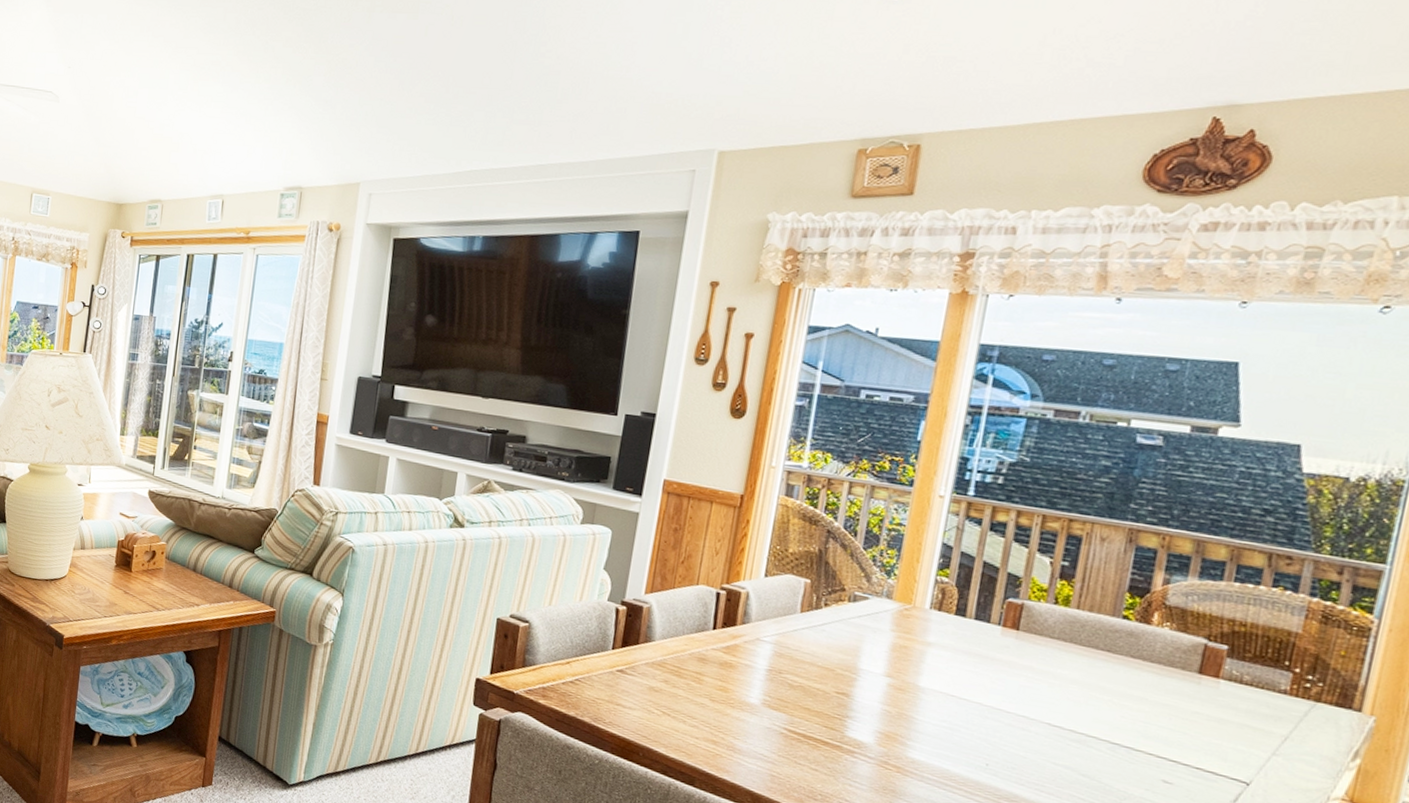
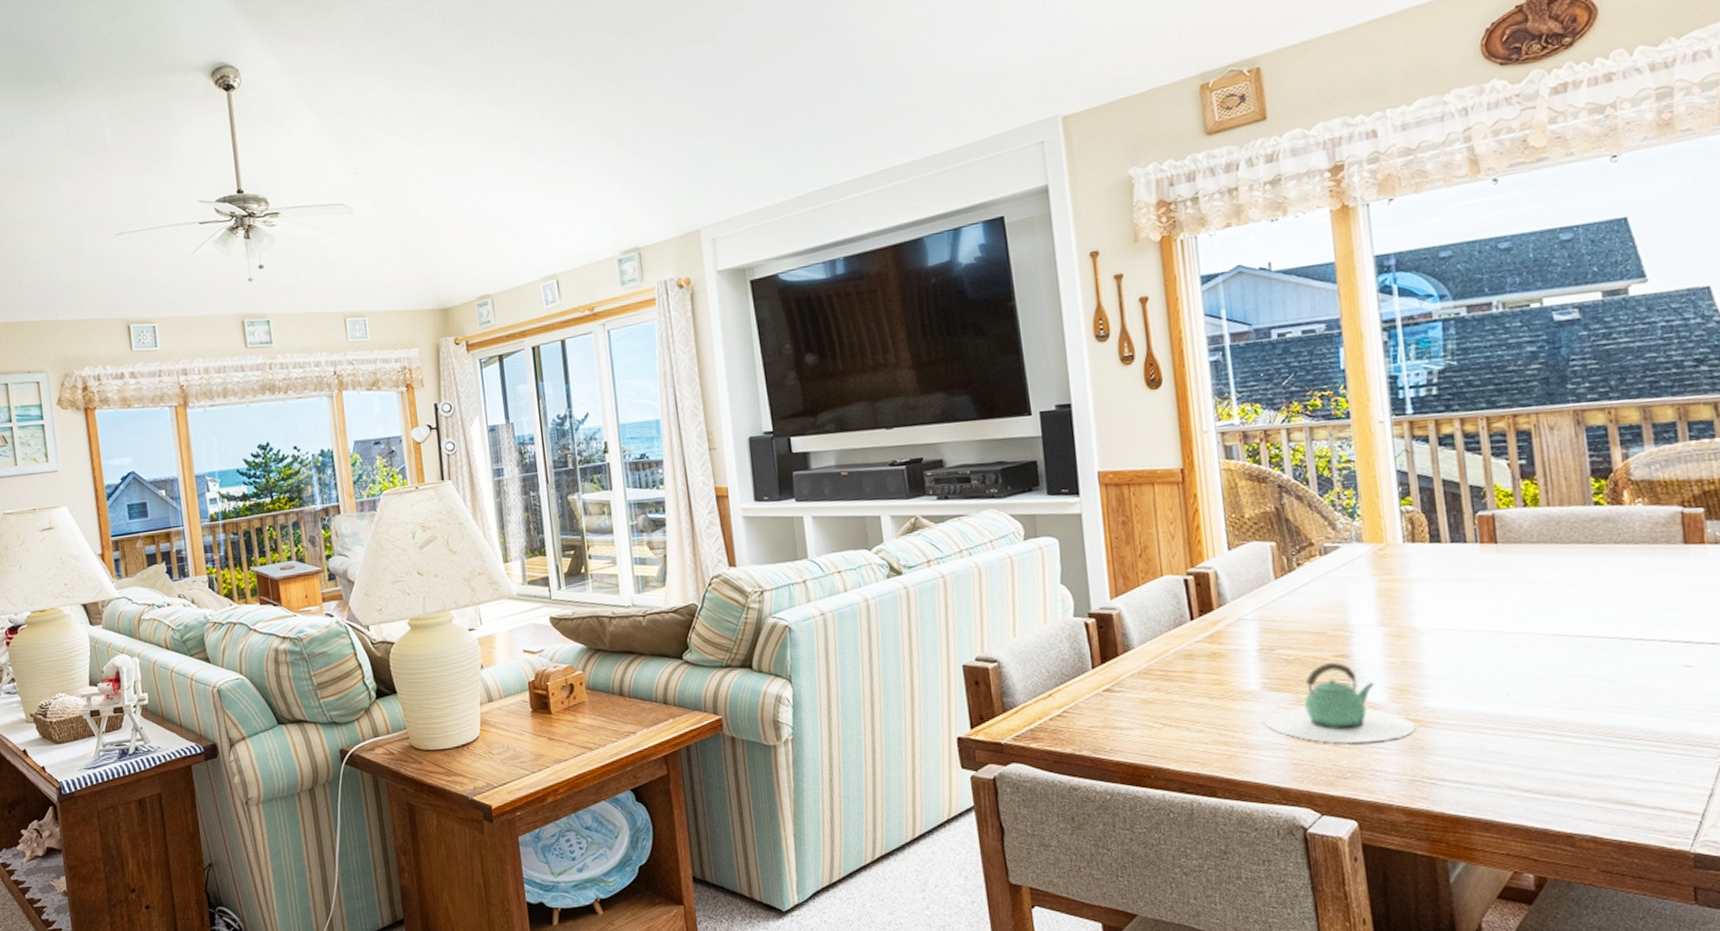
teapot: none [754,696,894,778] -> present [1263,662,1416,744]

